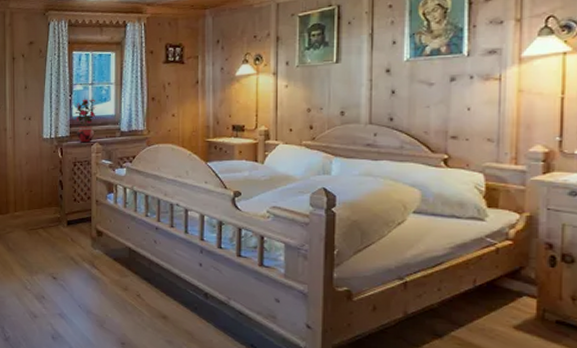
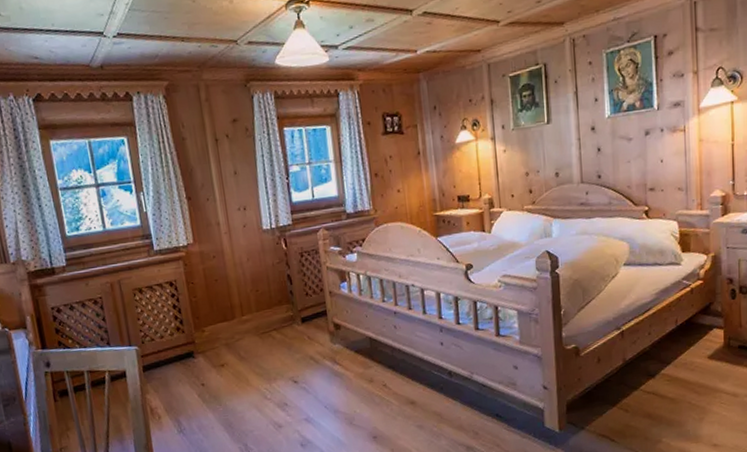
potted flower: present [73,99,96,143] -> none [293,180,320,231]

